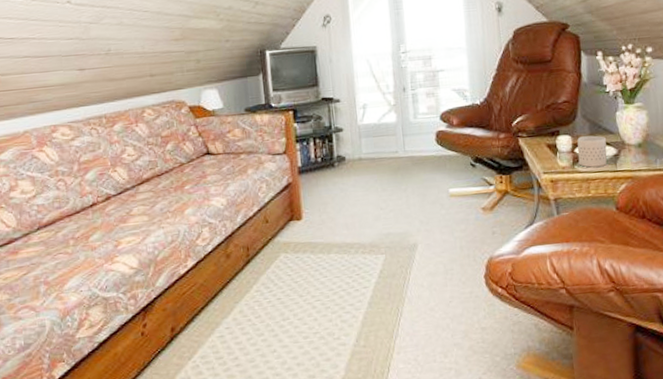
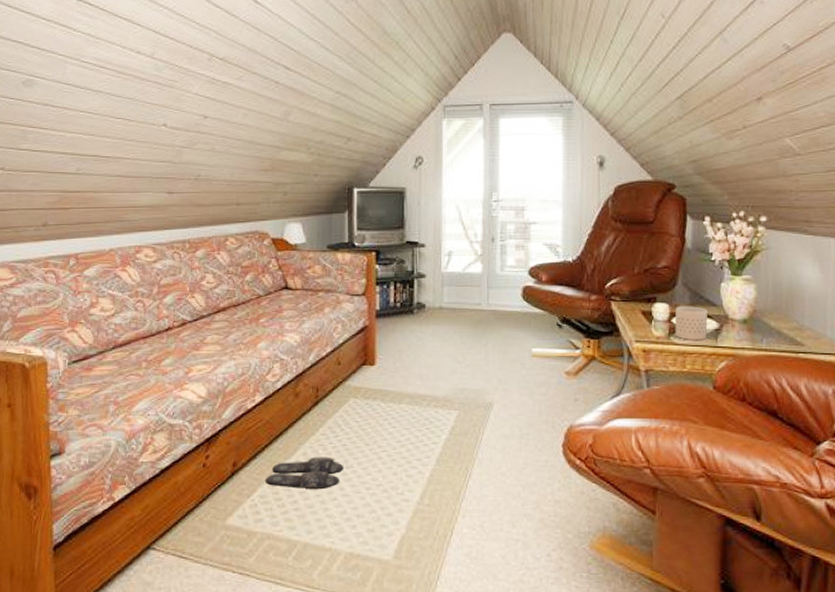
slippers: none [205,311,280,346] -> present [266,456,343,490]

